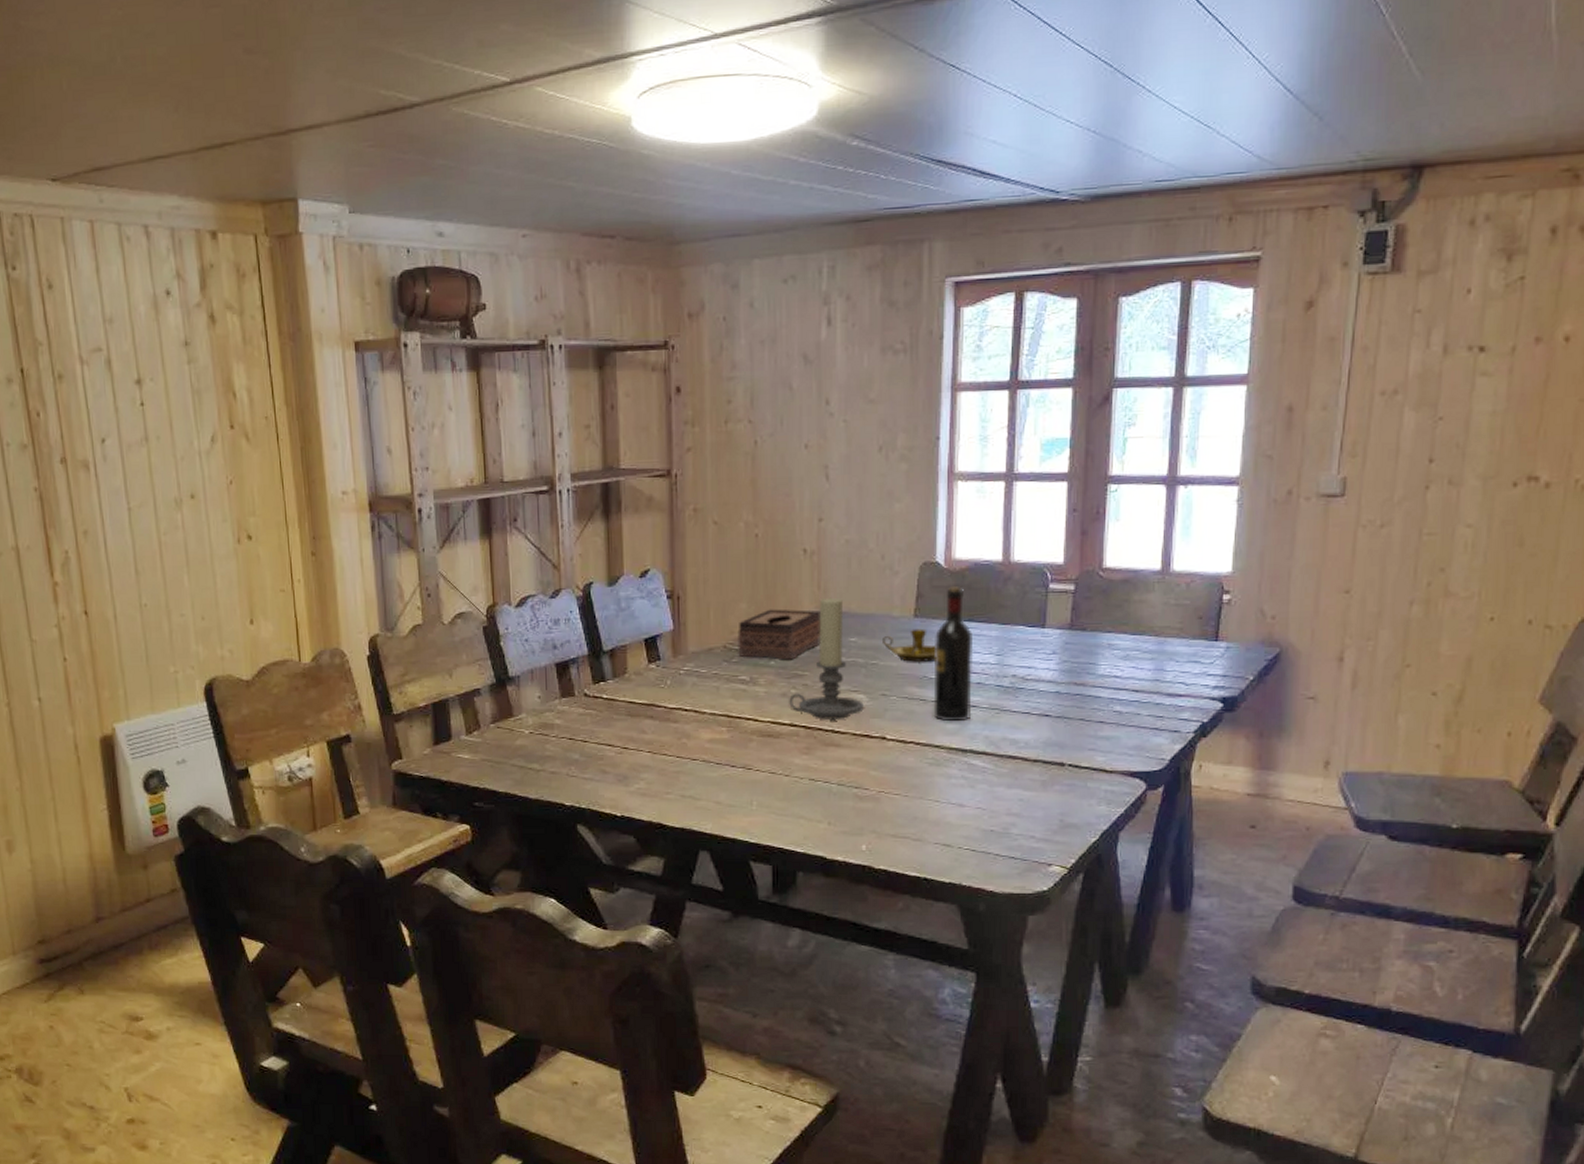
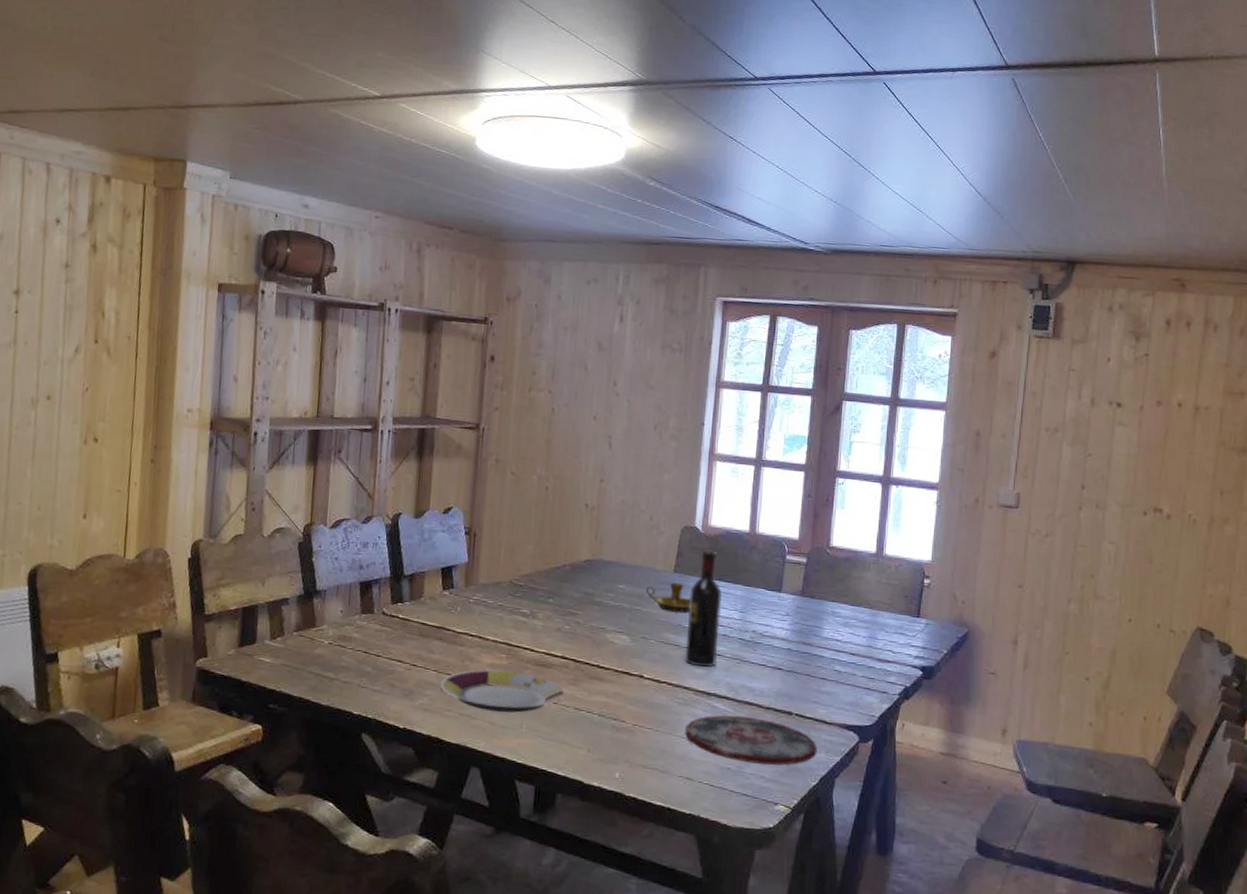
plate: none [657,745,795,790] -> present [440,669,564,713]
tissue box: present [737,609,821,660] -> none [522,552,596,599]
candle holder: present [789,597,864,720] -> none [562,548,626,656]
plate: none [939,772,1096,824] -> present [685,715,817,766]

